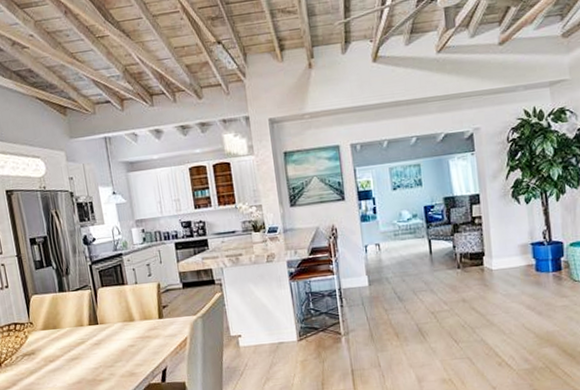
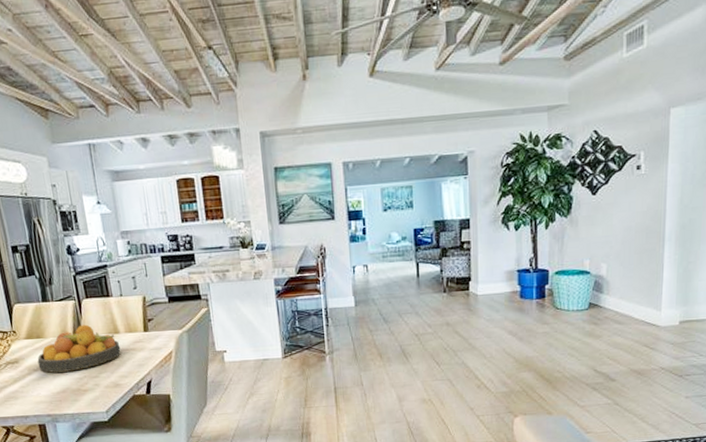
fruit bowl: none [53,313,136,364] -> present [37,324,121,373]

